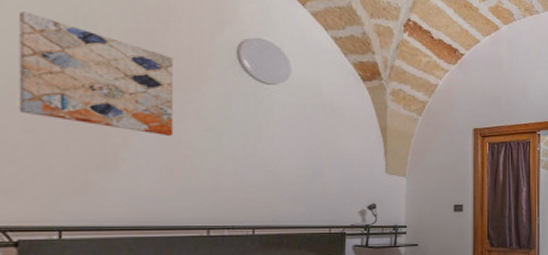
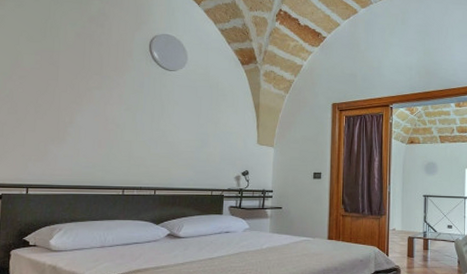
wall art: present [18,11,174,136] -> none [8,25,105,114]

